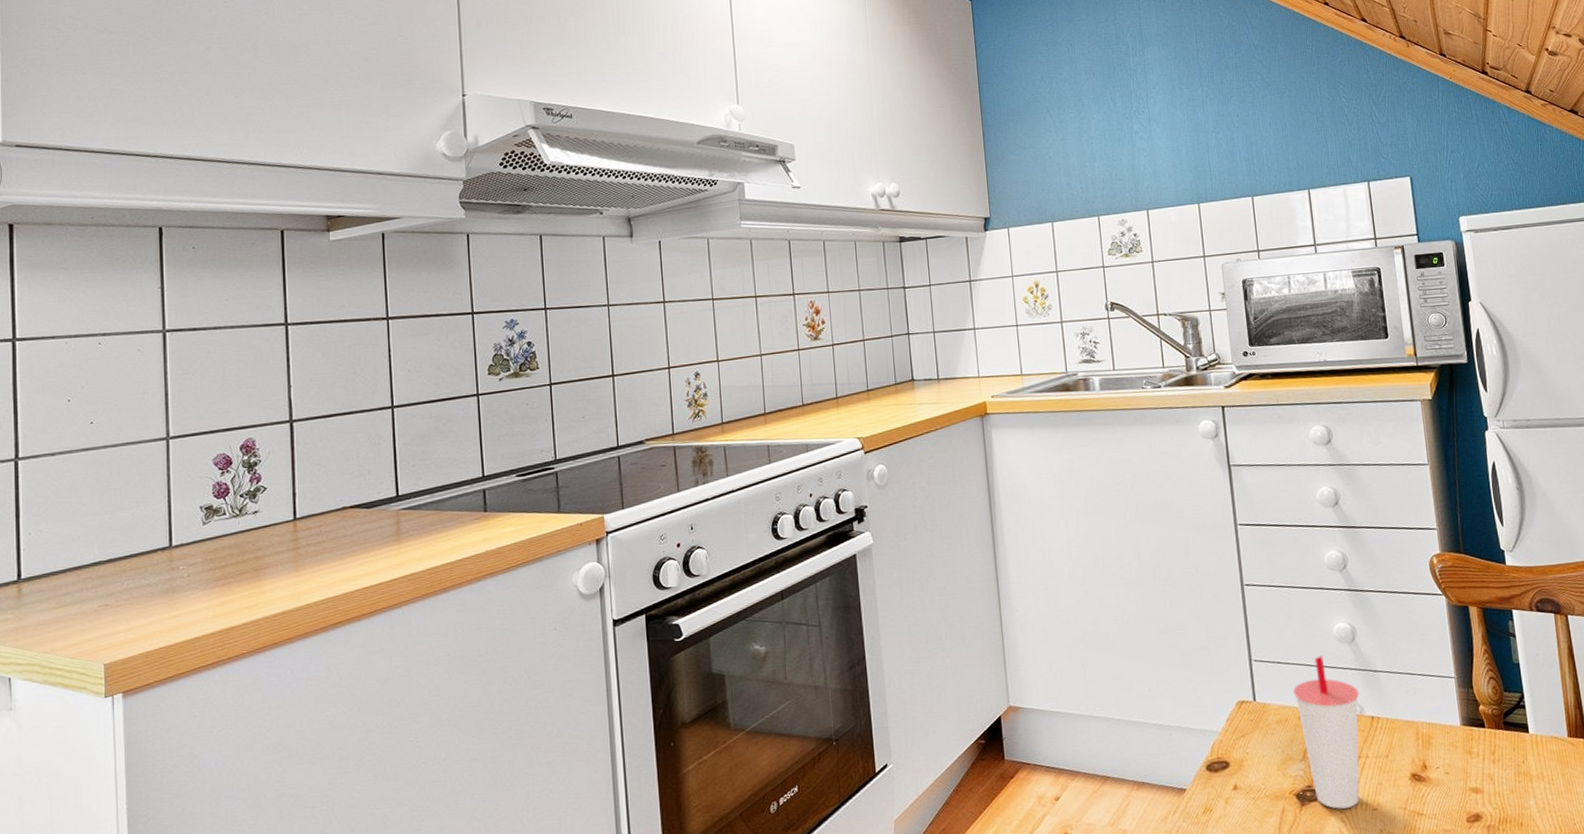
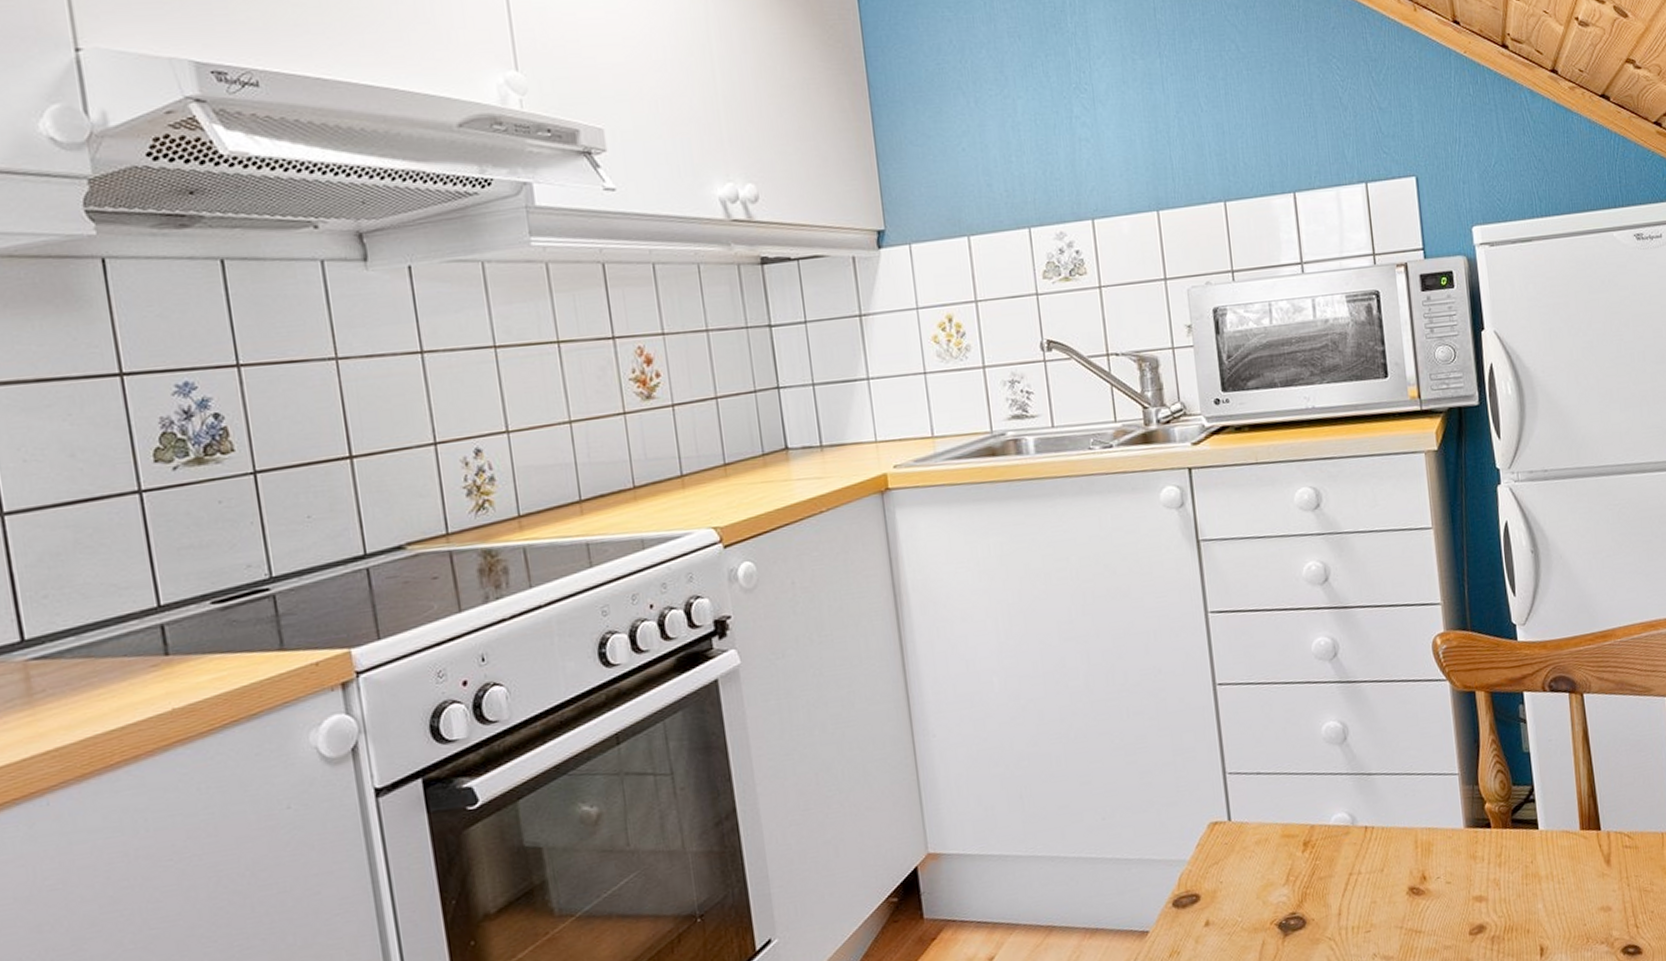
cup: present [1293,655,1360,809] -> none [1274,761,1351,936]

